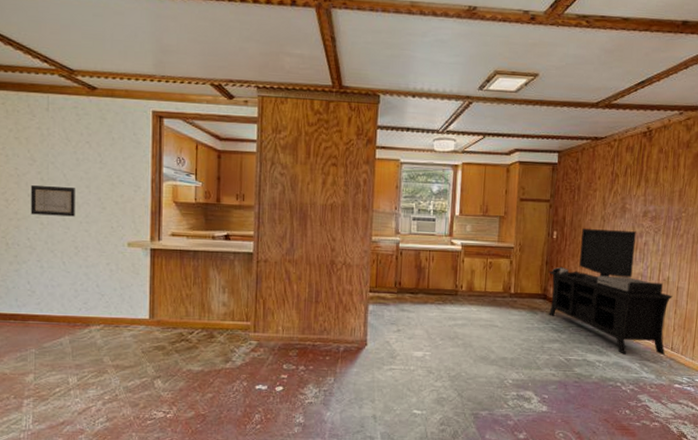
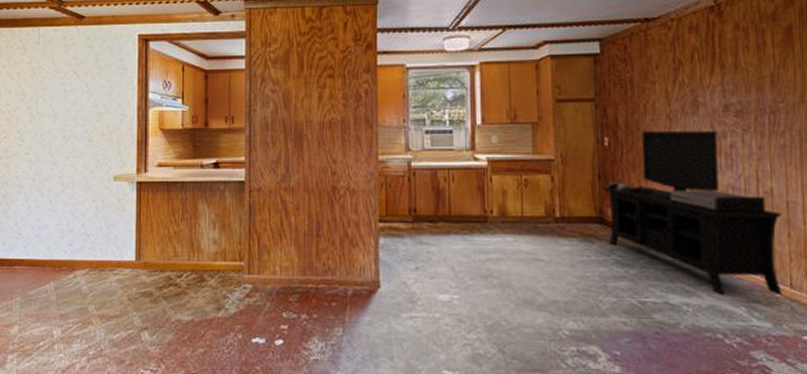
wall art: present [30,185,75,217] -> none [20,121,63,152]

